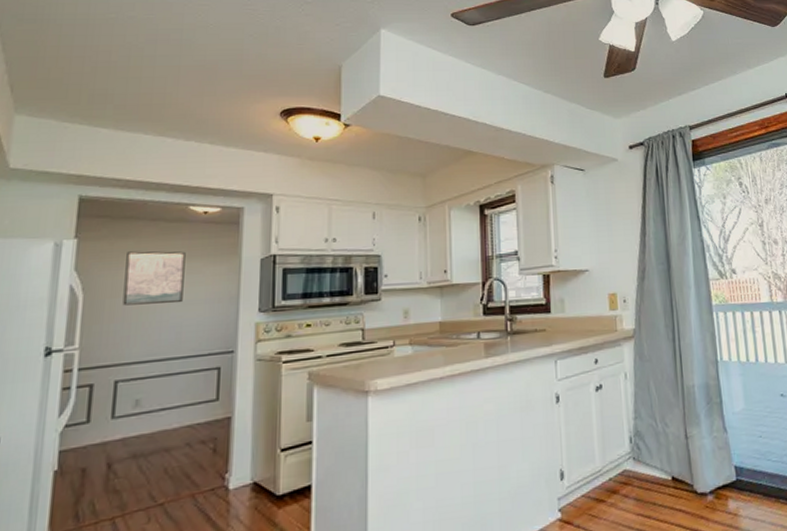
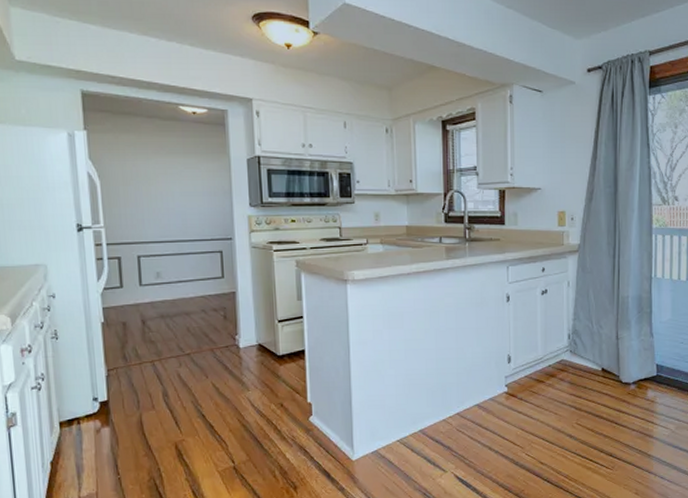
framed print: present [122,251,186,306] -> none [131,145,184,194]

